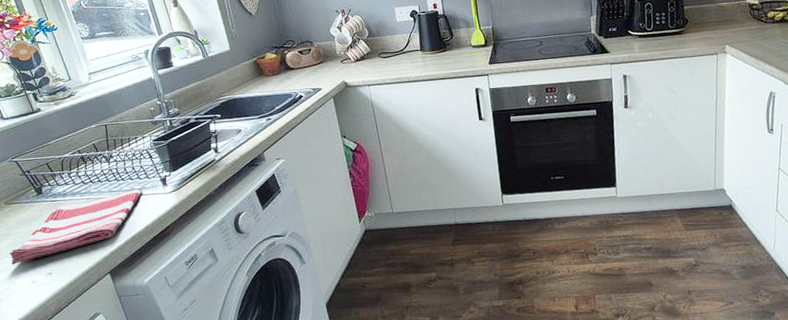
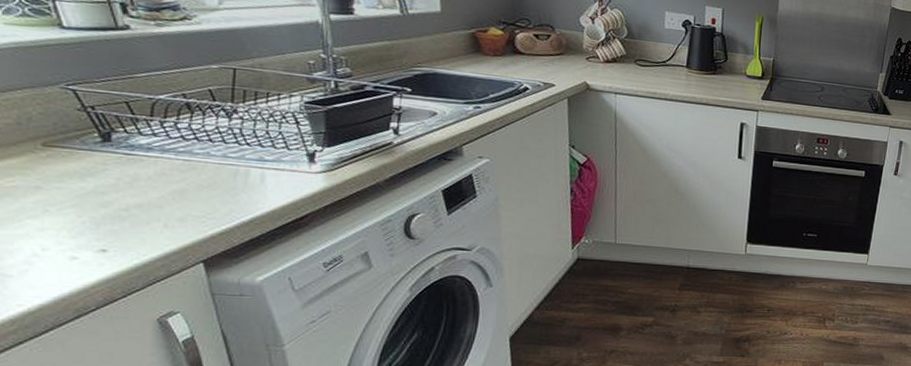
dish towel: present [9,188,142,264] -> none [37,159,275,230]

